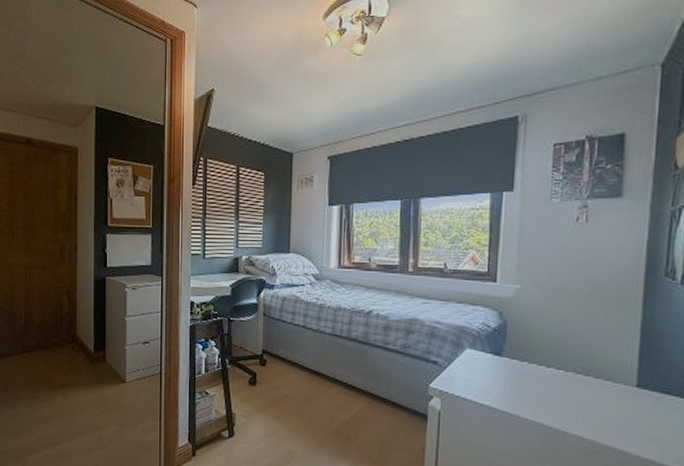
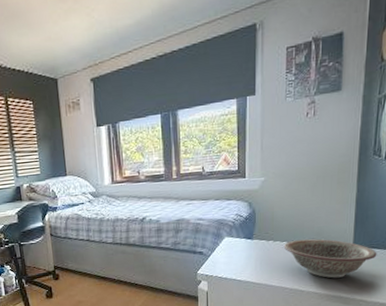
decorative bowl: none [541,365,671,425] -> present [283,239,377,279]

